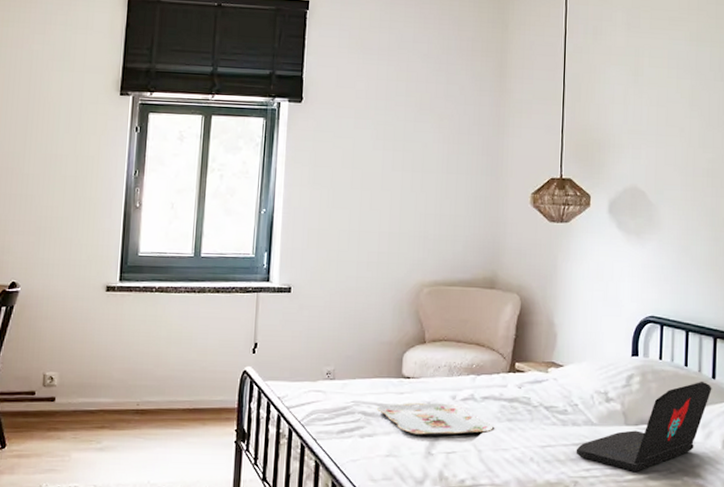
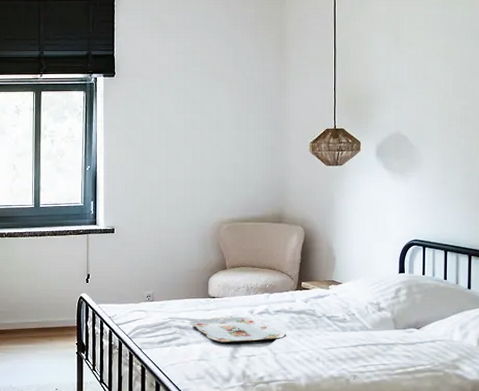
laptop: present [576,381,712,473] -> none [354,291,468,367]

